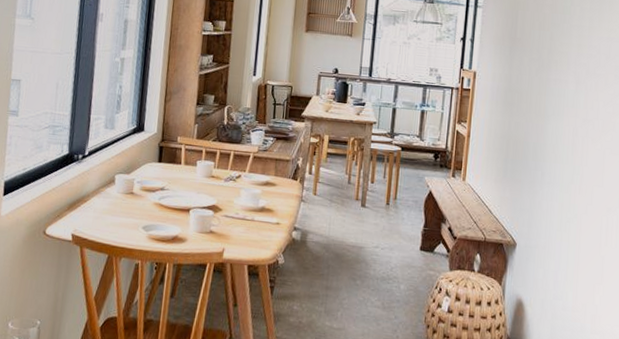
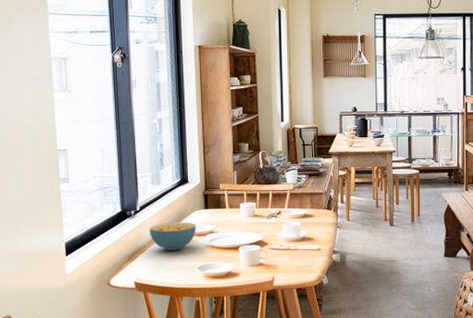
cereal bowl: none [95,172,147,205] -> present [149,222,197,250]

